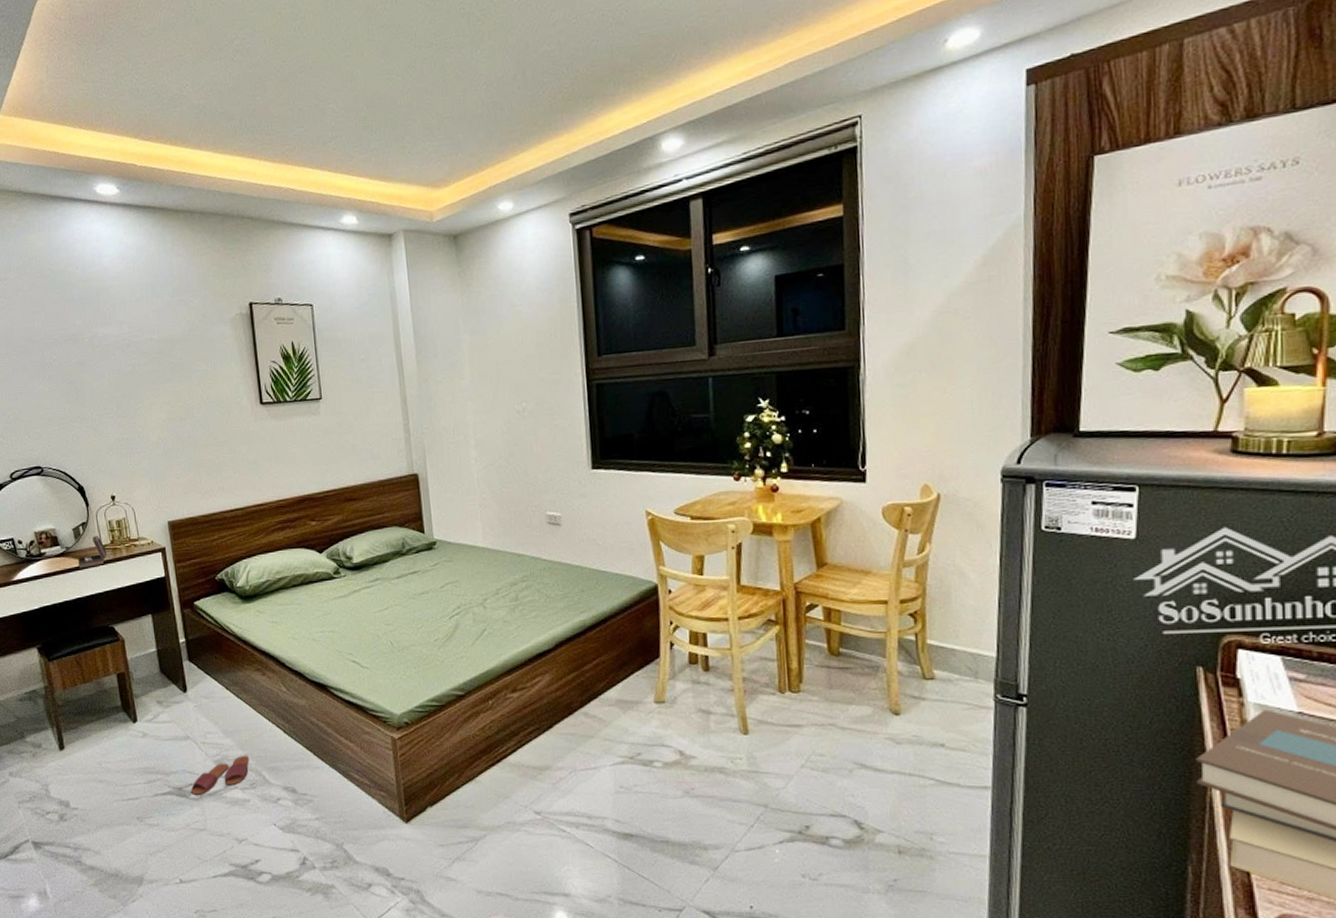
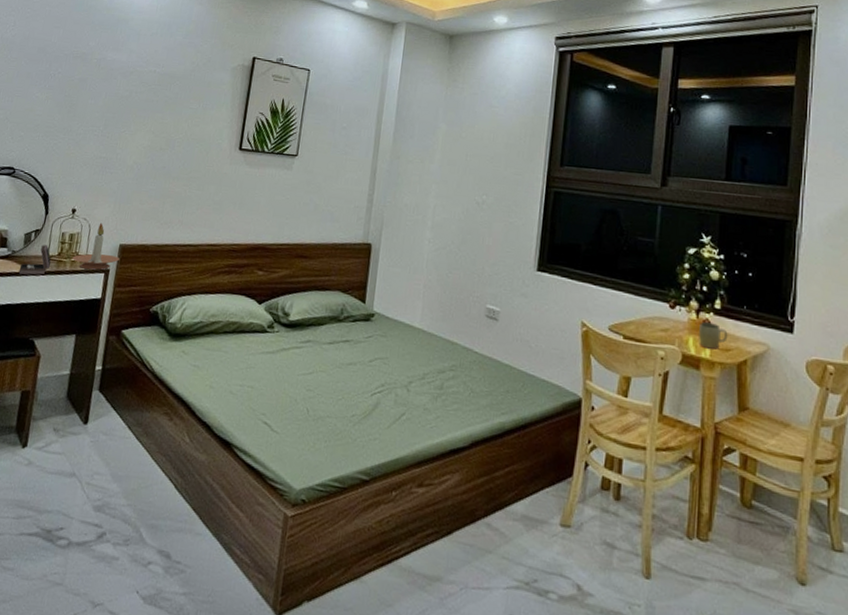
candle holder: none [125,504,172,552] -> present [72,222,119,270]
slippers: present [191,755,249,795] -> none [59,505,131,543]
mug: none [767,487,798,514] -> present [699,322,728,350]

